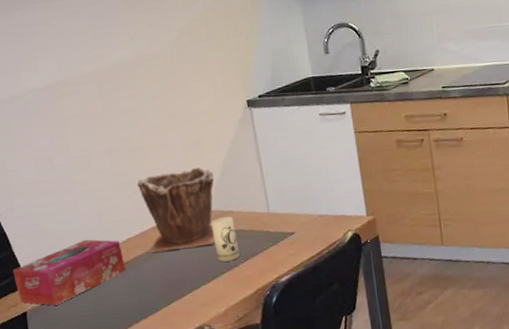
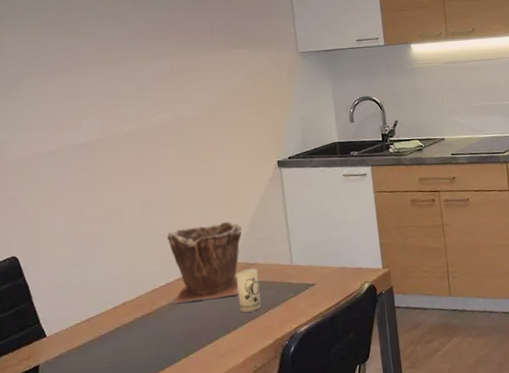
tissue box: present [12,239,126,306] -> none [29,290,147,358]

